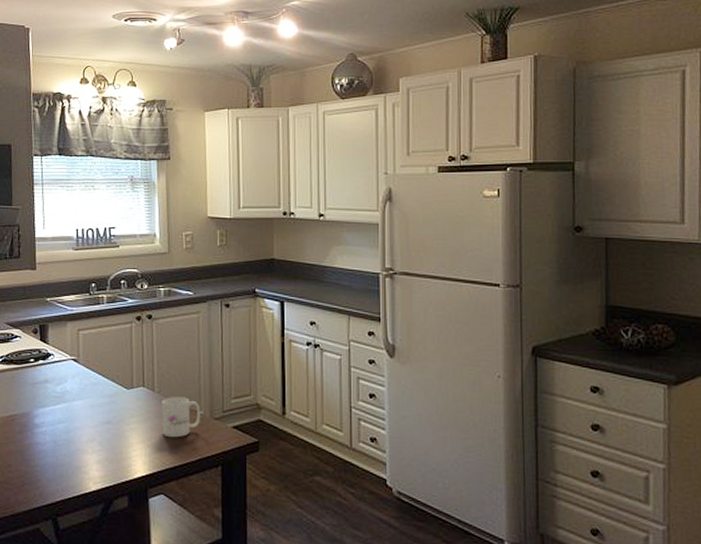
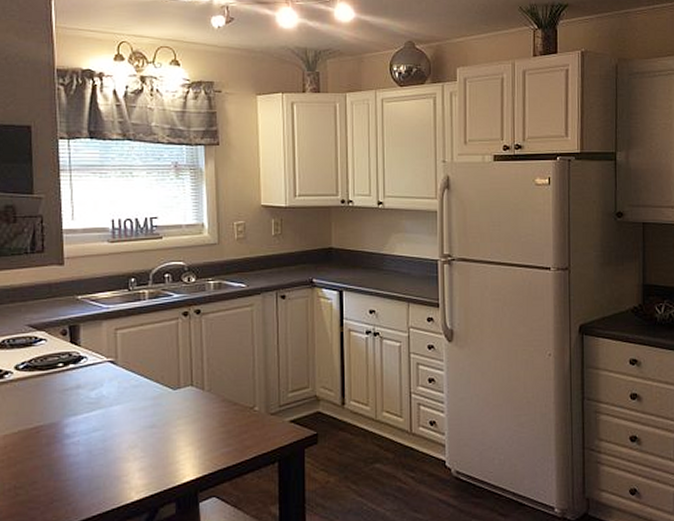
mug: present [161,397,200,438] -> none [212,394,255,438]

